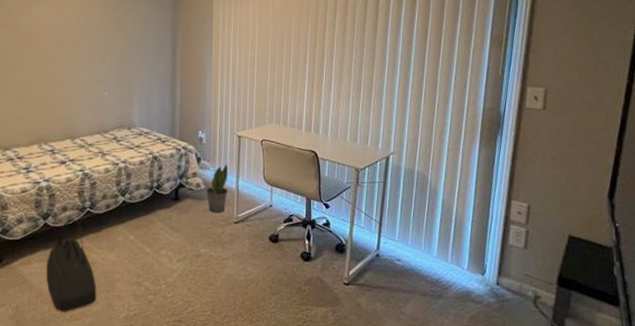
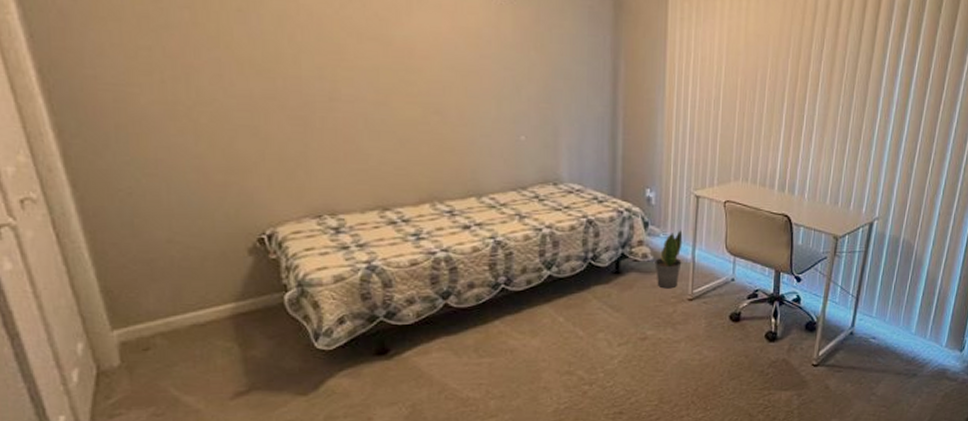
duffel bag: present [46,219,97,312] -> none [449,298,517,409]

